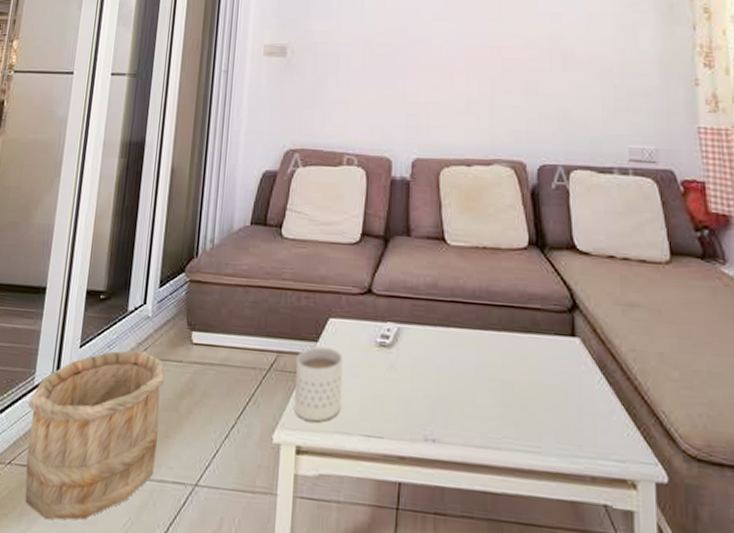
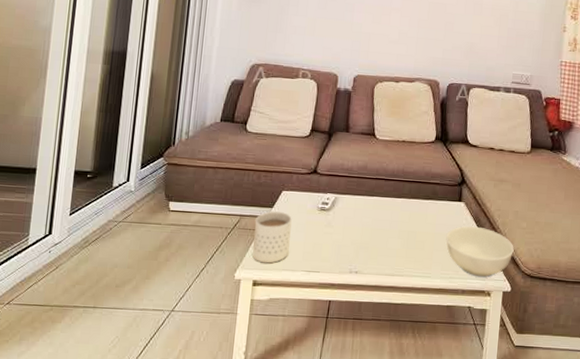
wooden bucket: present [25,350,165,520] -> none [23,216,146,342]
bowl: none [558,374,665,458] -> present [446,225,514,278]

